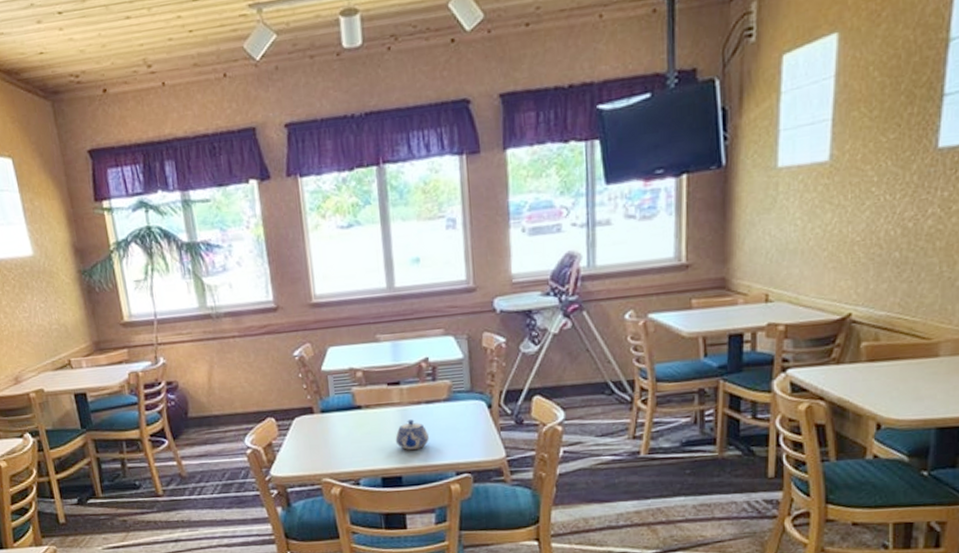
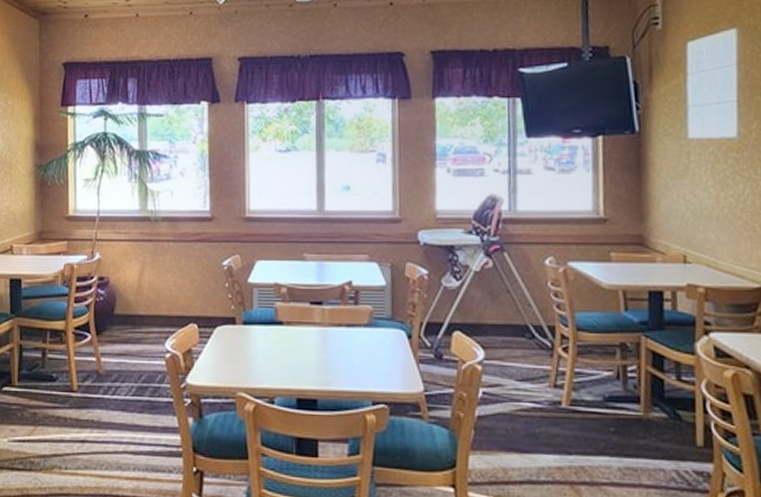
teapot: present [395,419,429,450] -> none [314,341,347,373]

